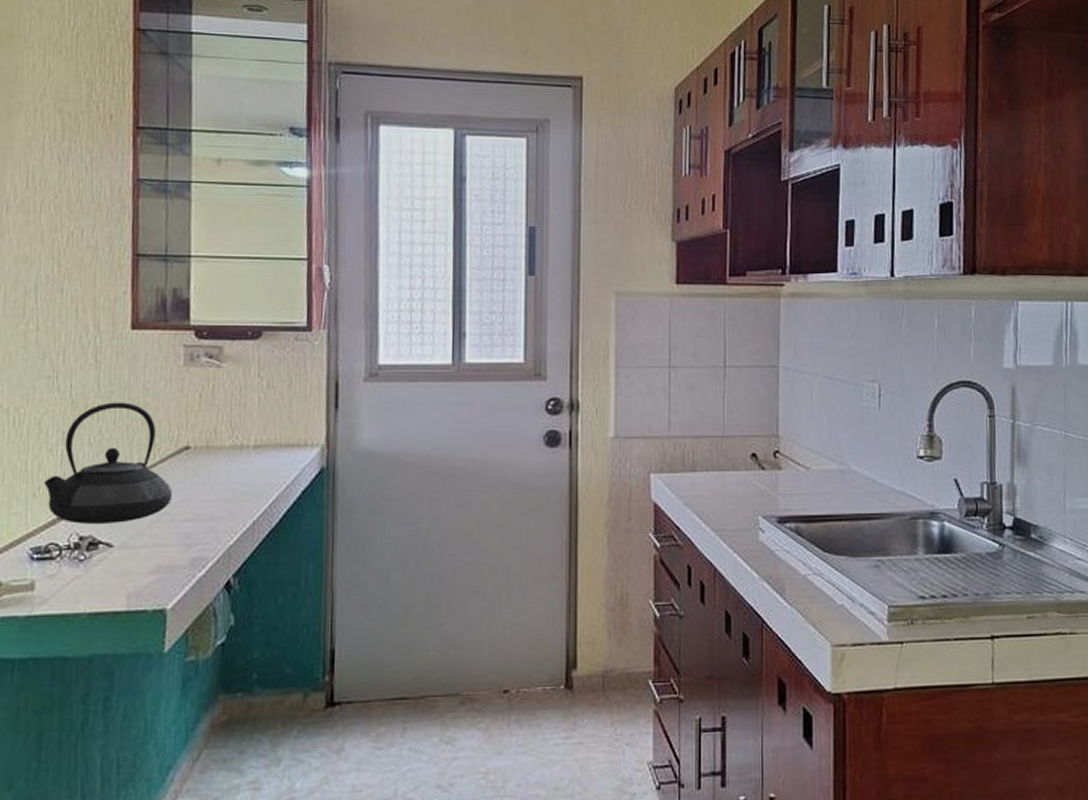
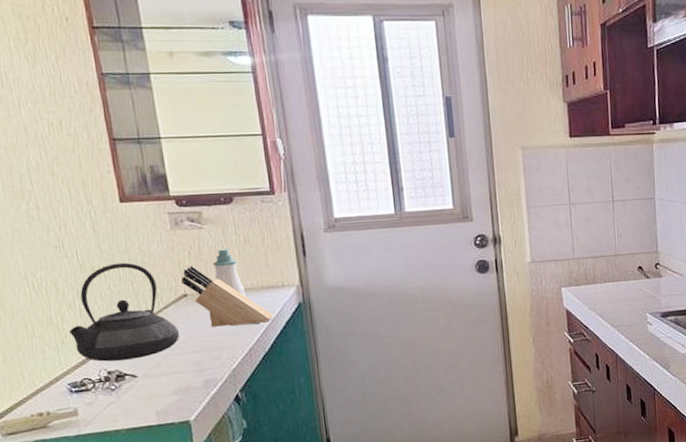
knife block: none [186,411,288,490] -> present [181,265,274,327]
soap bottle: none [226,393,259,454] -> present [212,248,246,296]

